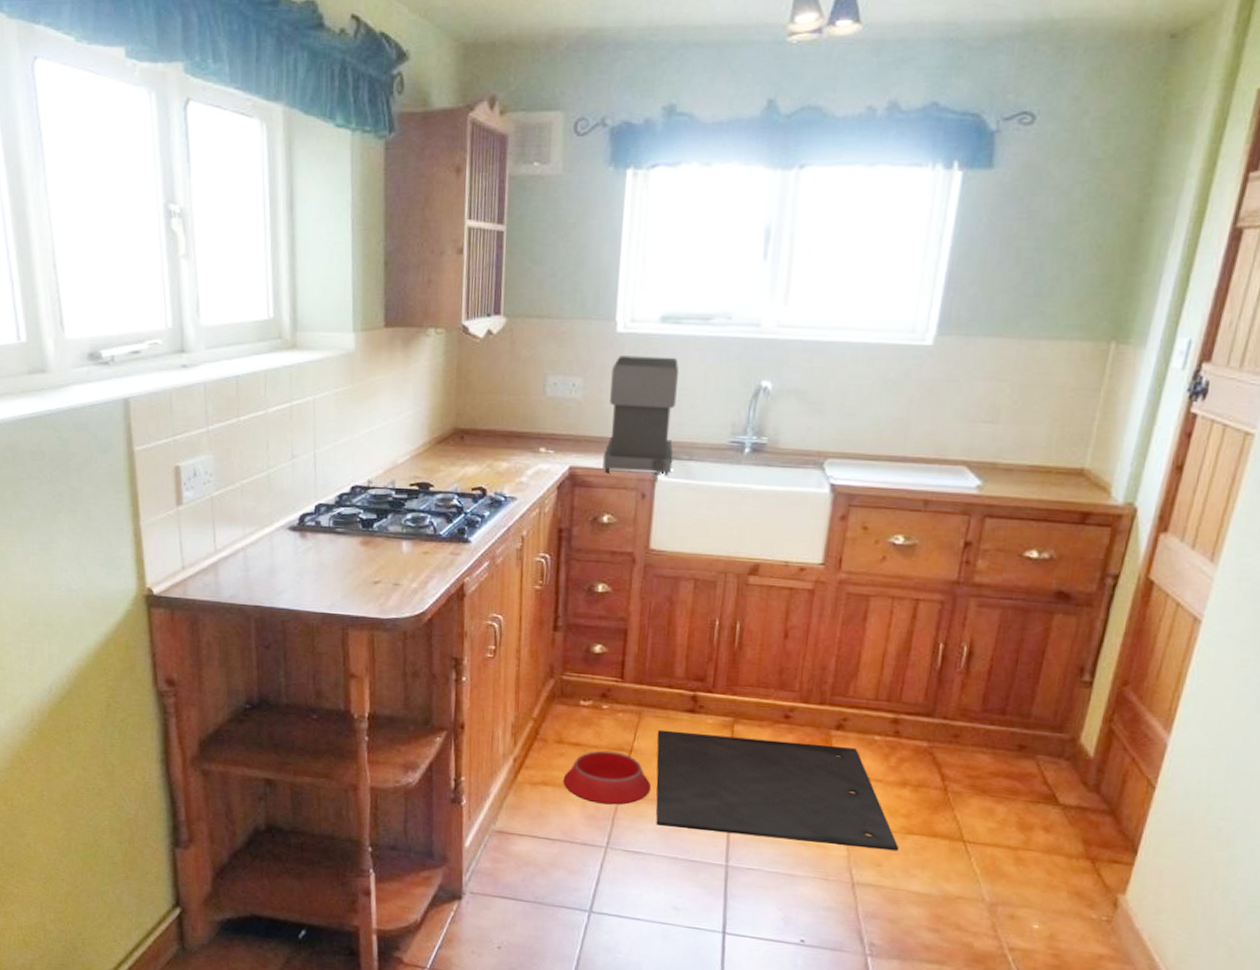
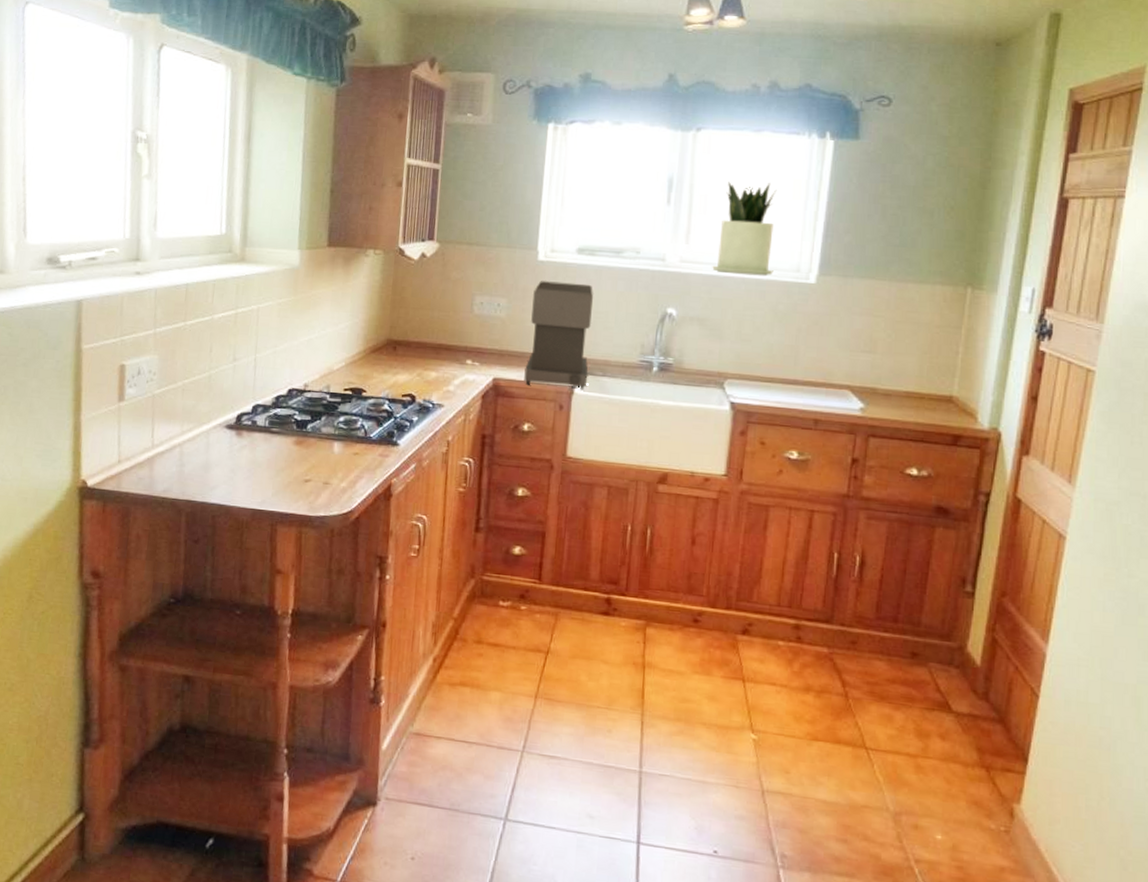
pet bowl: present [563,750,650,805] -> none [481,651,566,707]
door mat: present [656,729,898,850] -> none [571,631,805,757]
planter: none [814,228,892,339] -> present [712,182,777,276]

